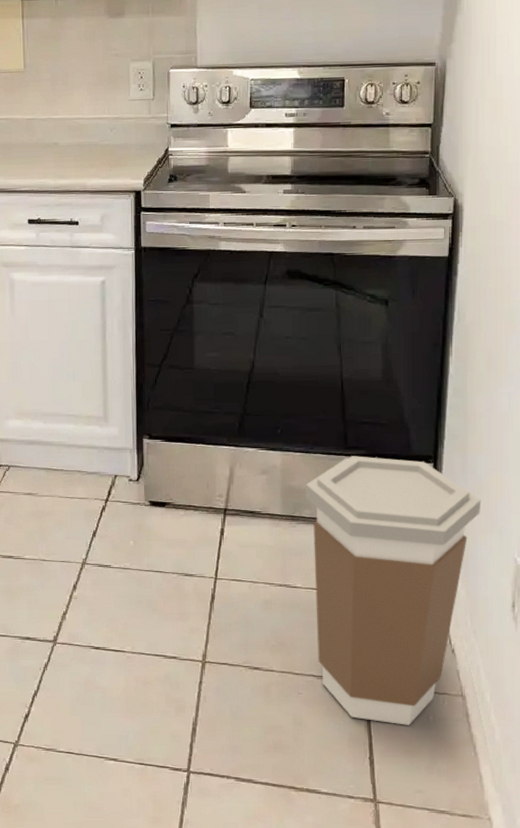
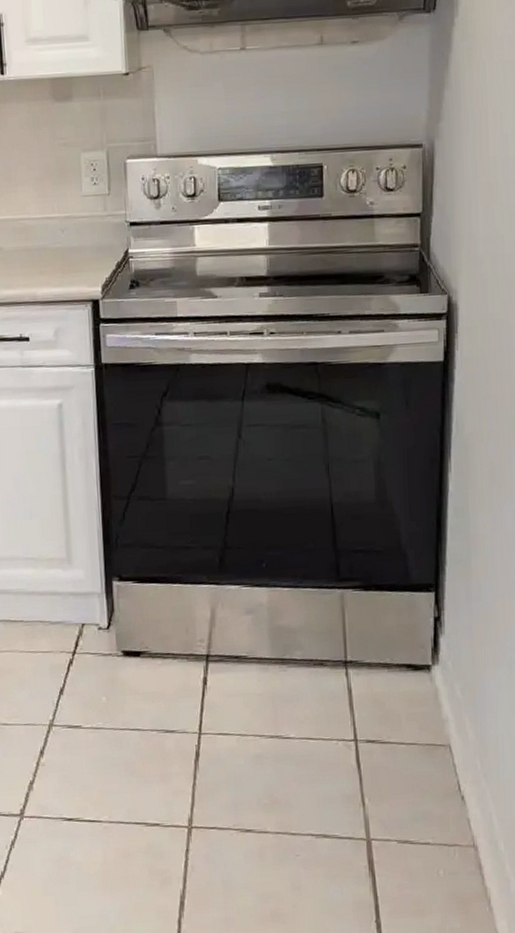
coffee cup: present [305,456,482,725] -> none [295,588,488,883]

